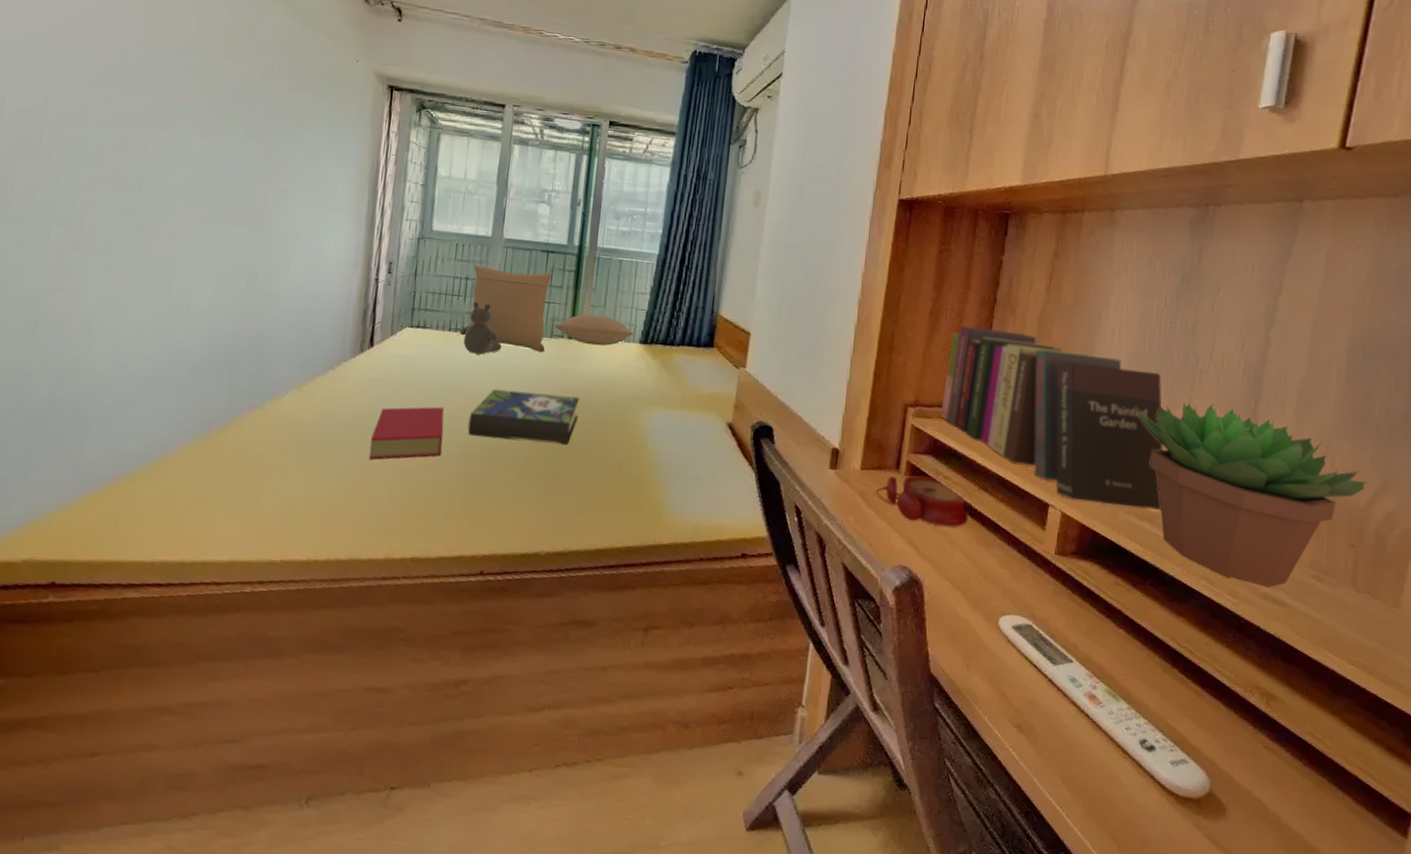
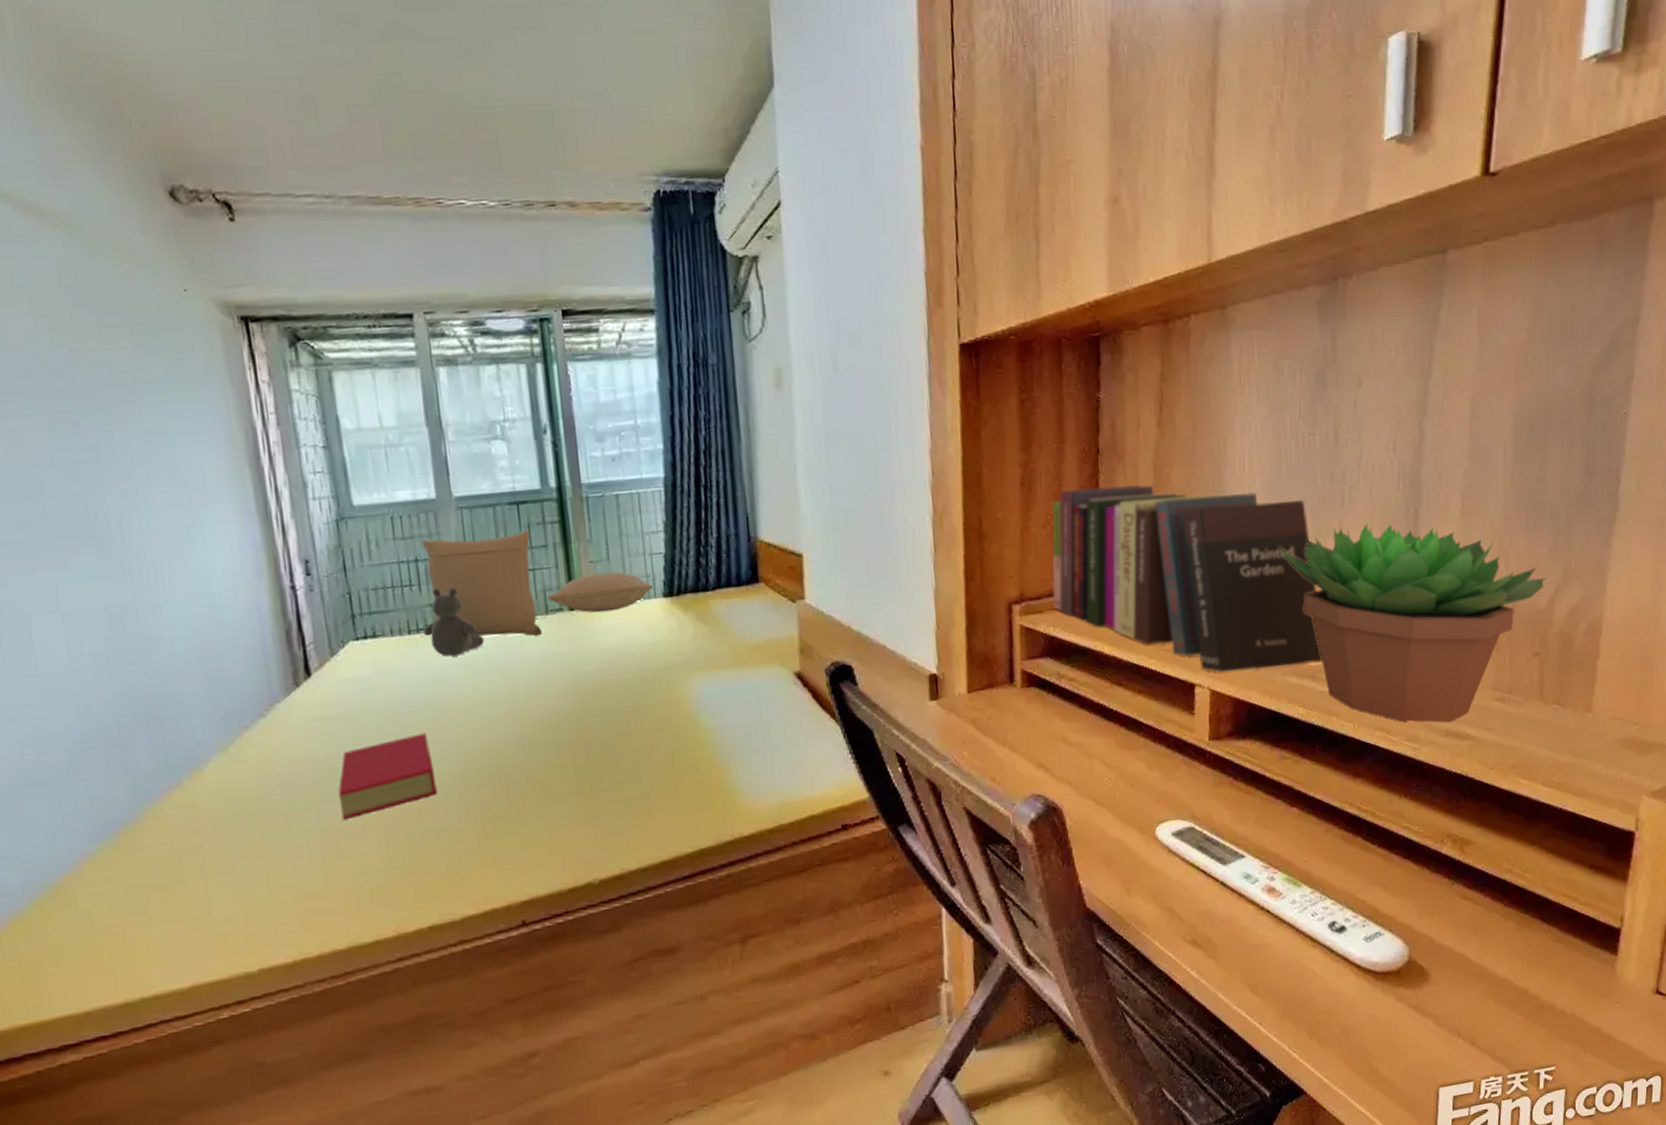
book: present [467,389,580,444] -> none [462,682,605,760]
alarm clock: present [875,475,974,527] -> none [989,682,1108,740]

